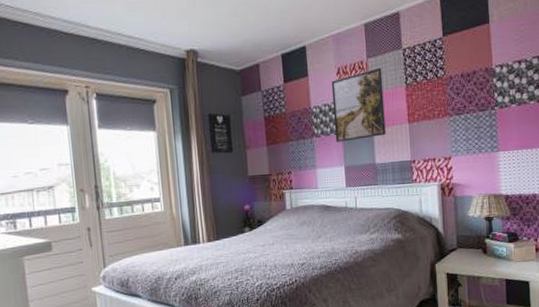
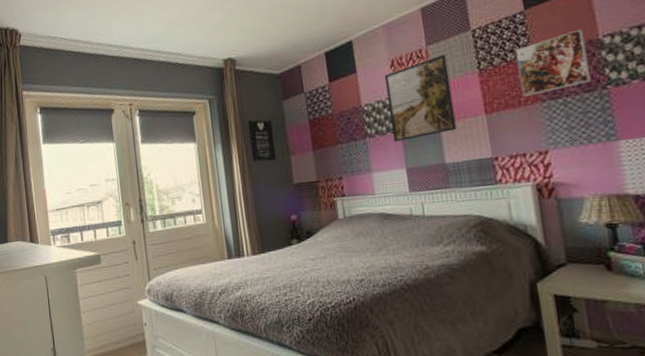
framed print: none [434,58,484,111] -> present [515,28,591,97]

